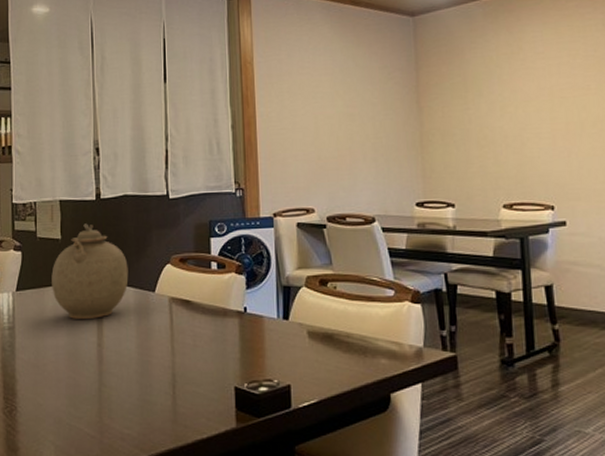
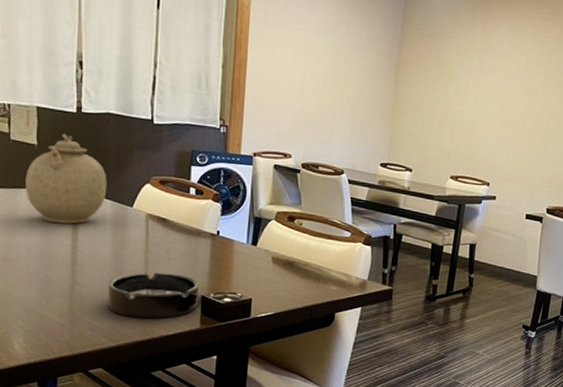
ashtray: none [136,363,231,420] -> present [108,272,199,319]

